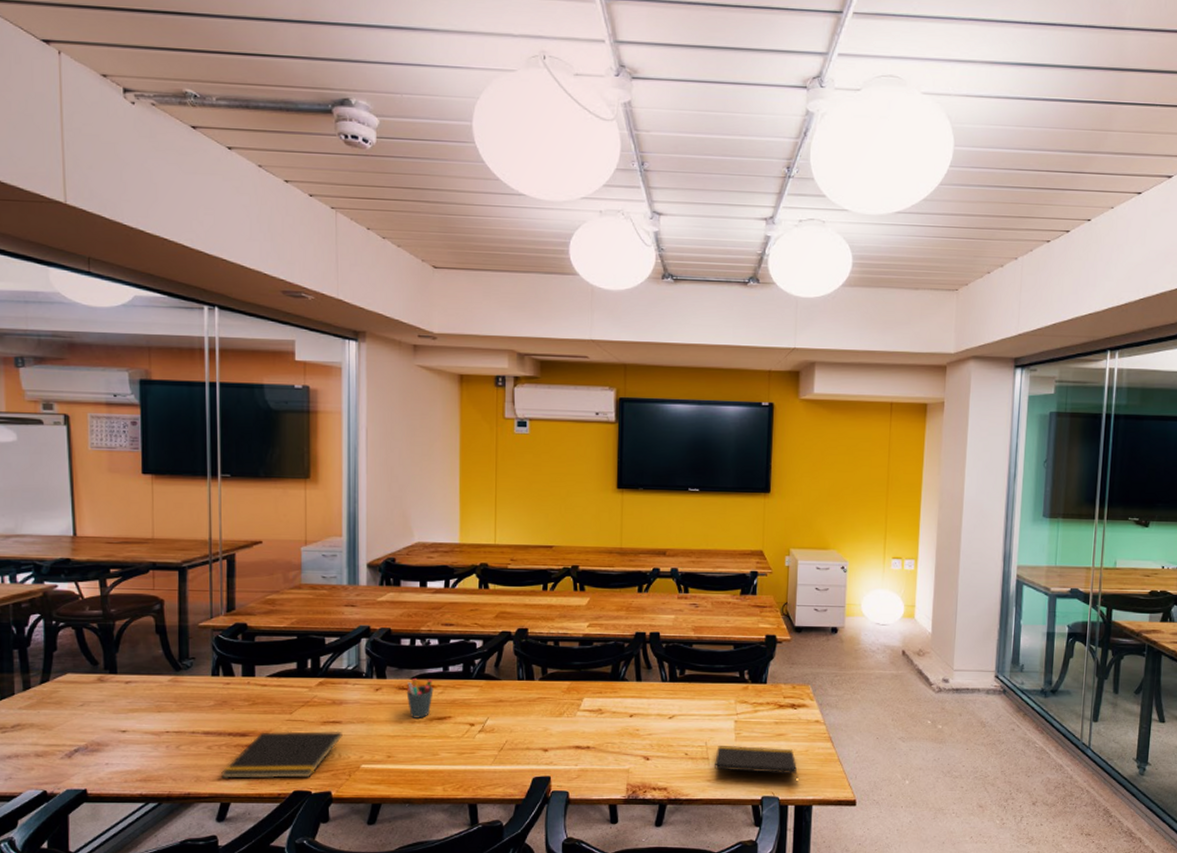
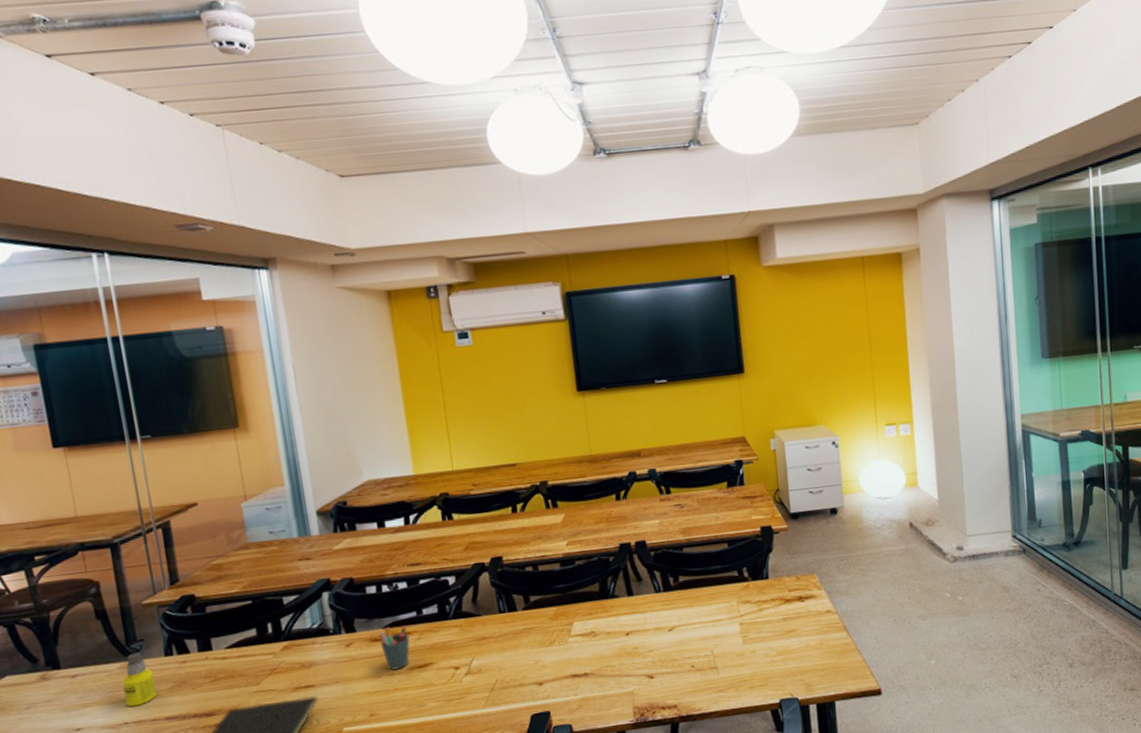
bottle: none [169,669,200,718] -> present [122,652,157,707]
notepad: present [715,746,798,782] -> none [724,645,816,679]

